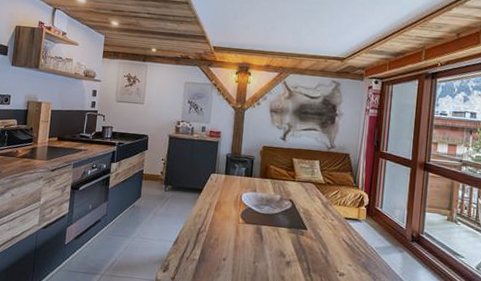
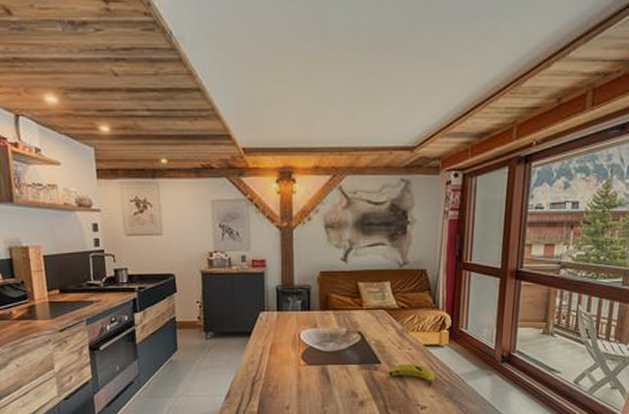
banana: none [313,232,353,255] -> present [389,364,435,386]

